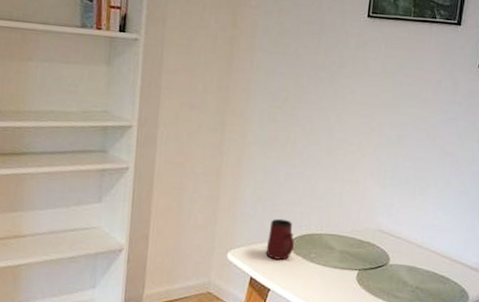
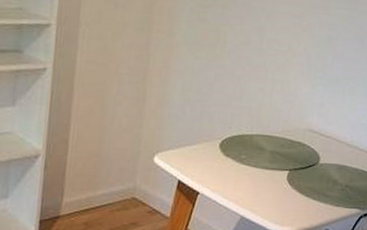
mug: present [266,218,294,260] -> none [194,120,224,162]

